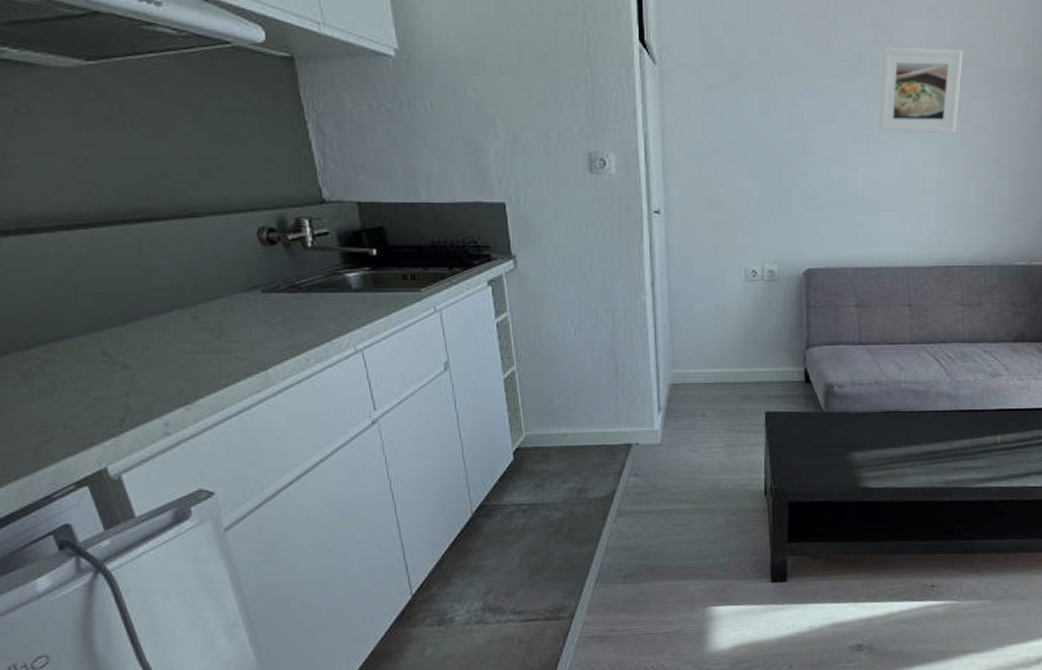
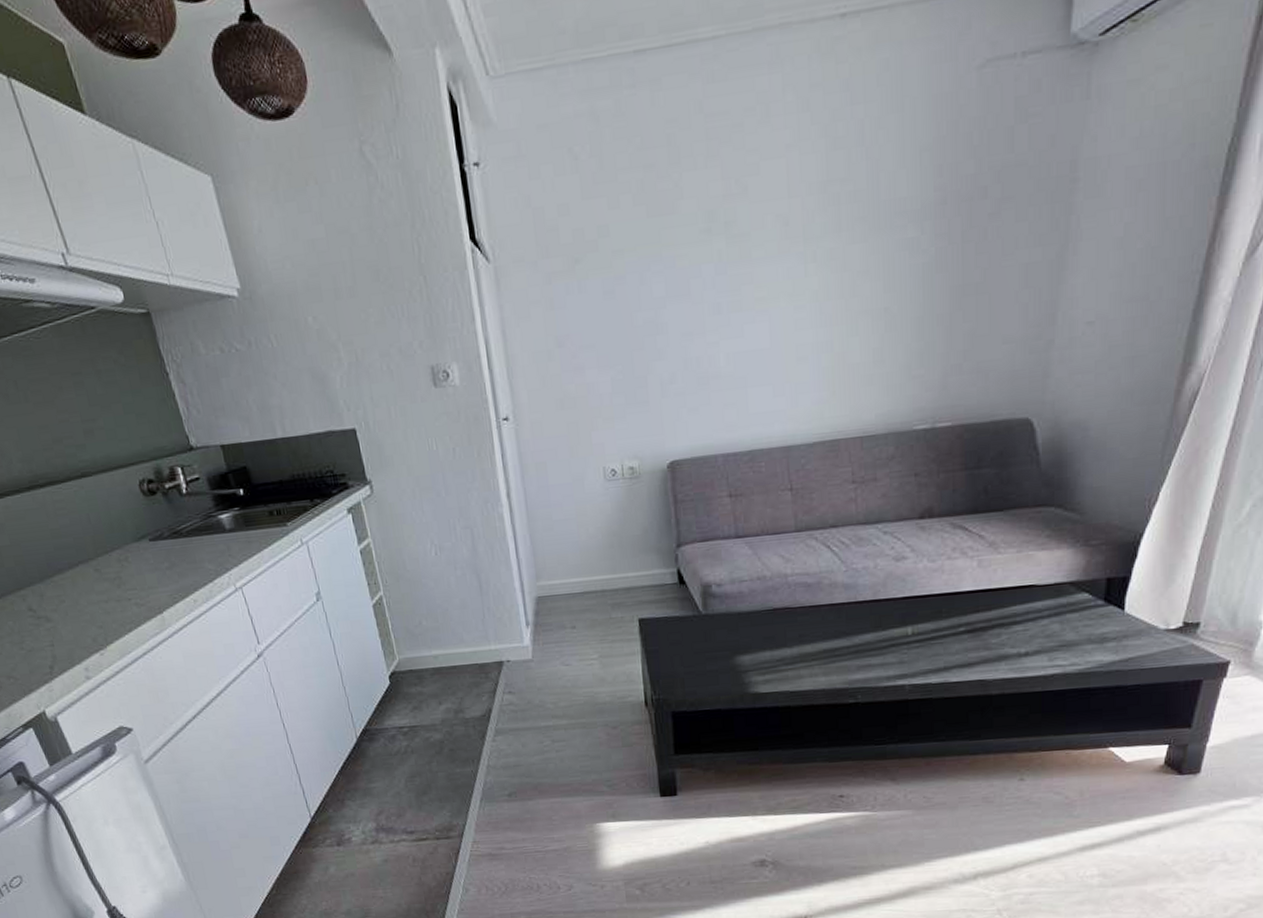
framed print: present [879,48,963,134] -> none [737,186,834,299]

